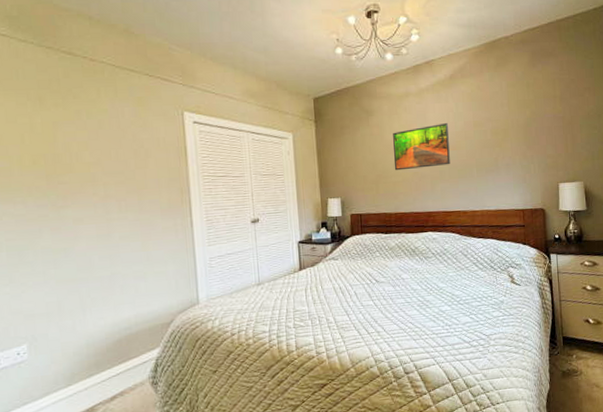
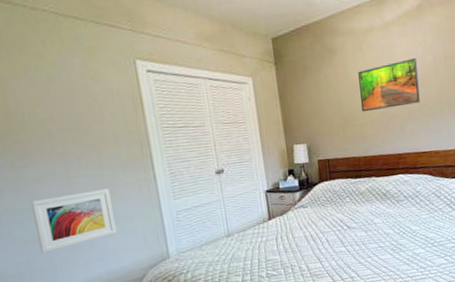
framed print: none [67,232,150,294] -> present [30,189,117,254]

